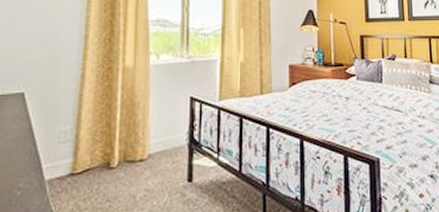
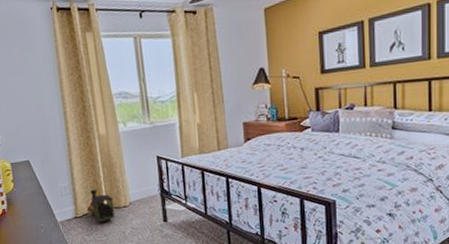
toy train: none [89,135,128,183] -> present [86,189,116,223]

